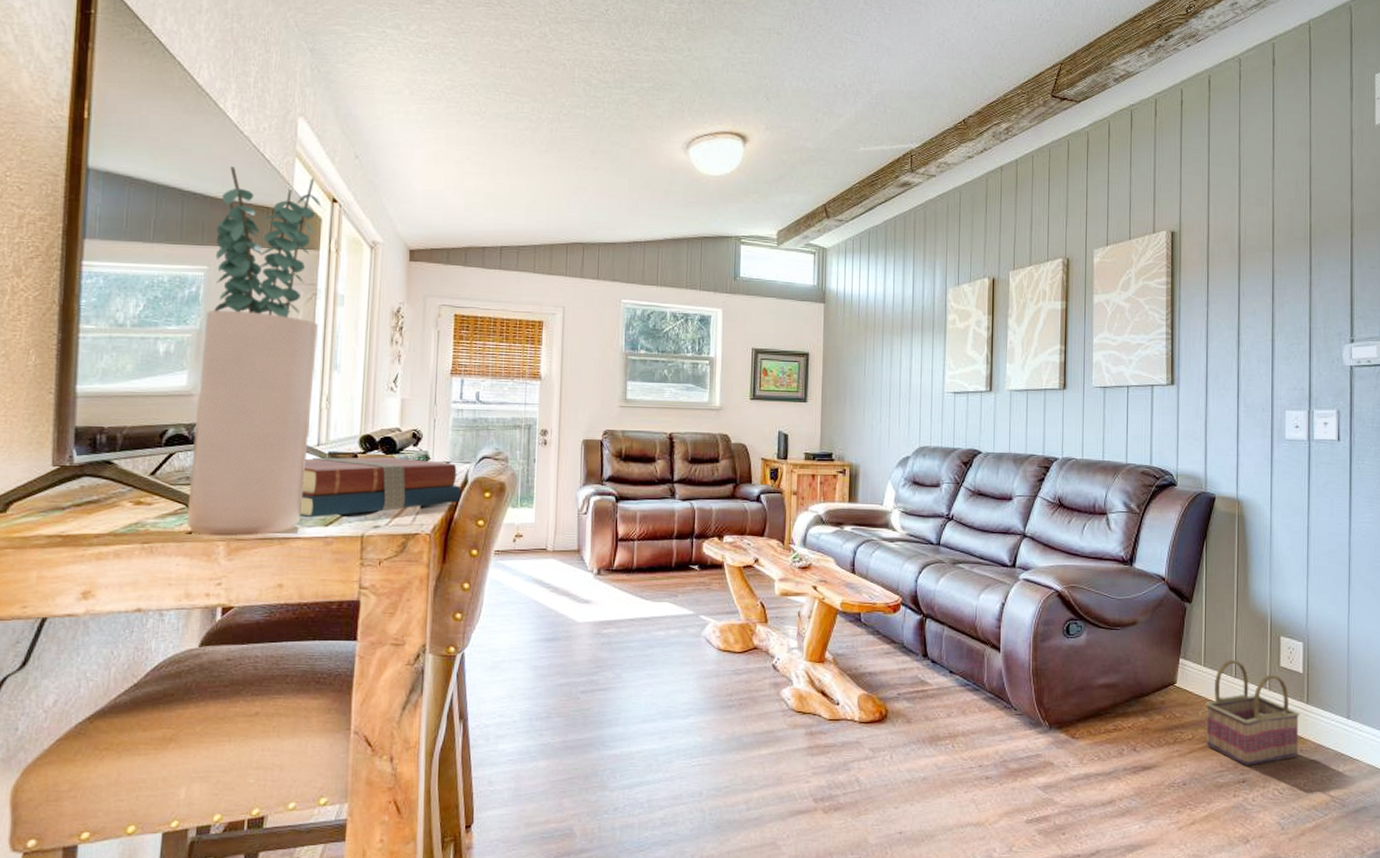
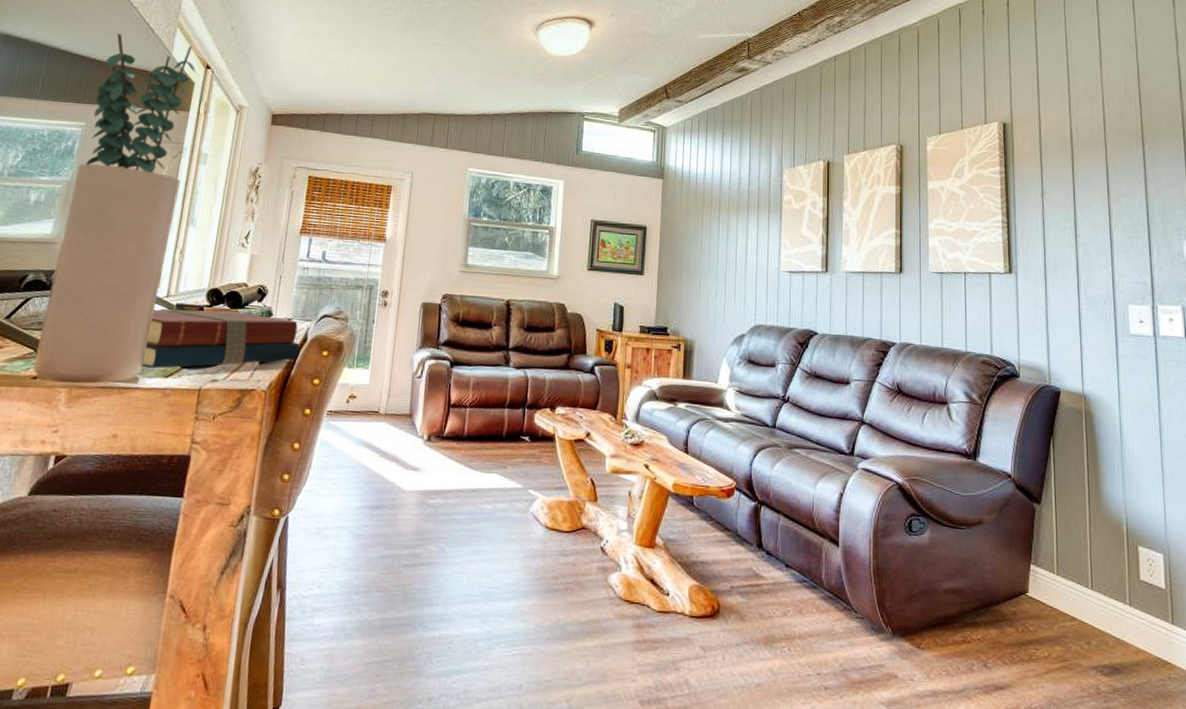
basket: present [1205,660,1300,765] -> none [1060,569,1166,692]

